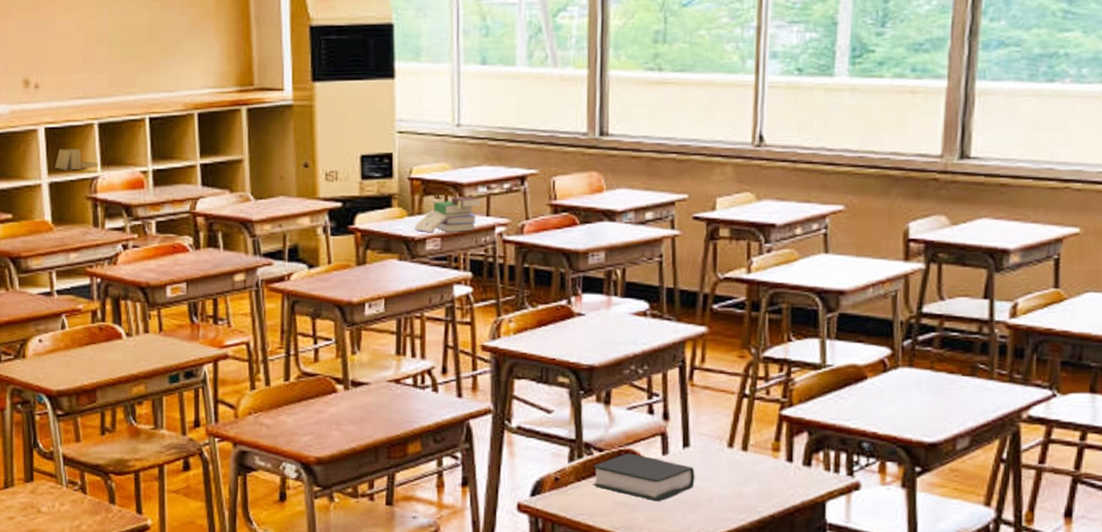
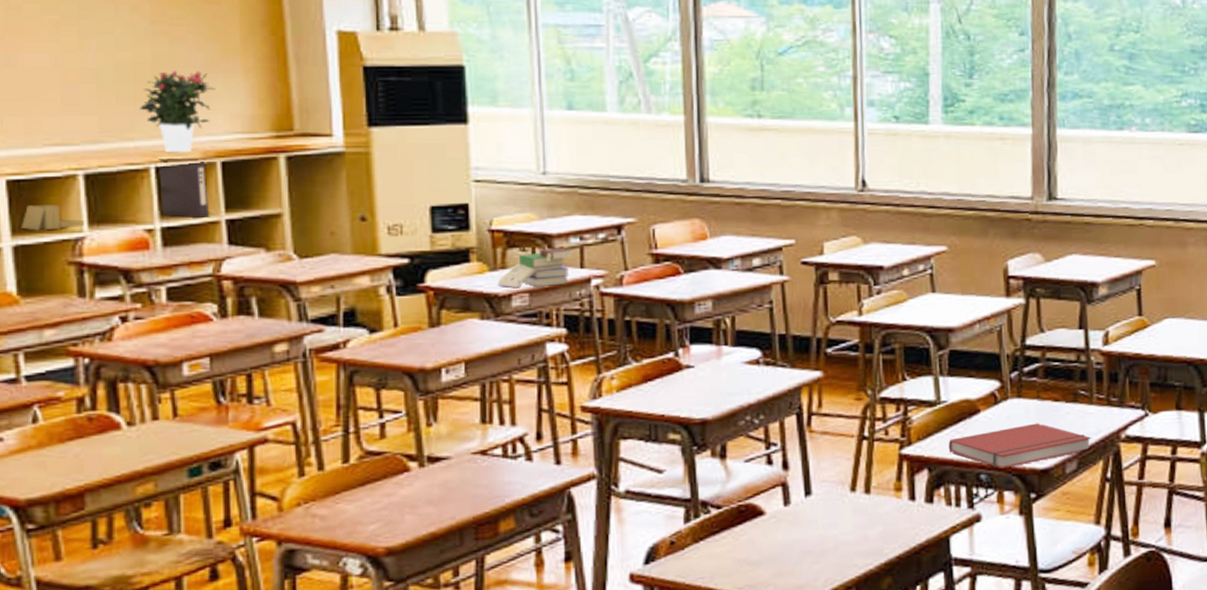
potted flower: none [139,32,195,105] -> present [140,70,215,153]
binder: none [152,110,188,162] -> present [159,158,209,218]
book: present [593,453,695,502] -> none [711,507,819,555]
book: none [831,394,988,438] -> present [948,423,1091,469]

